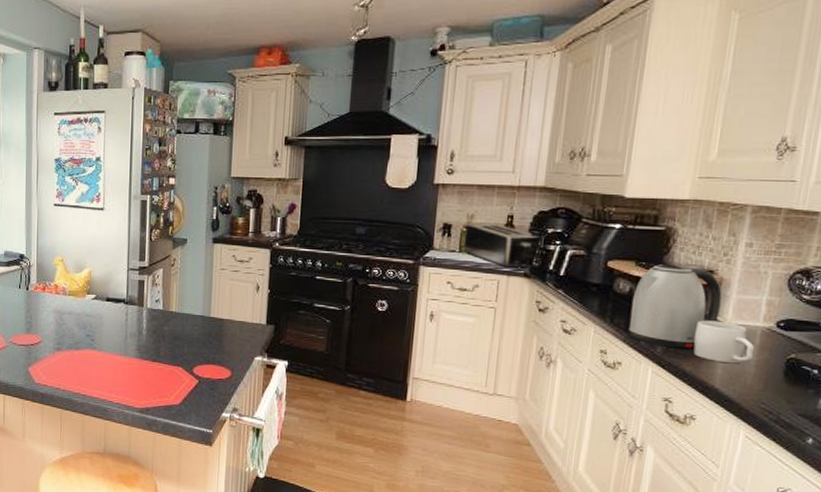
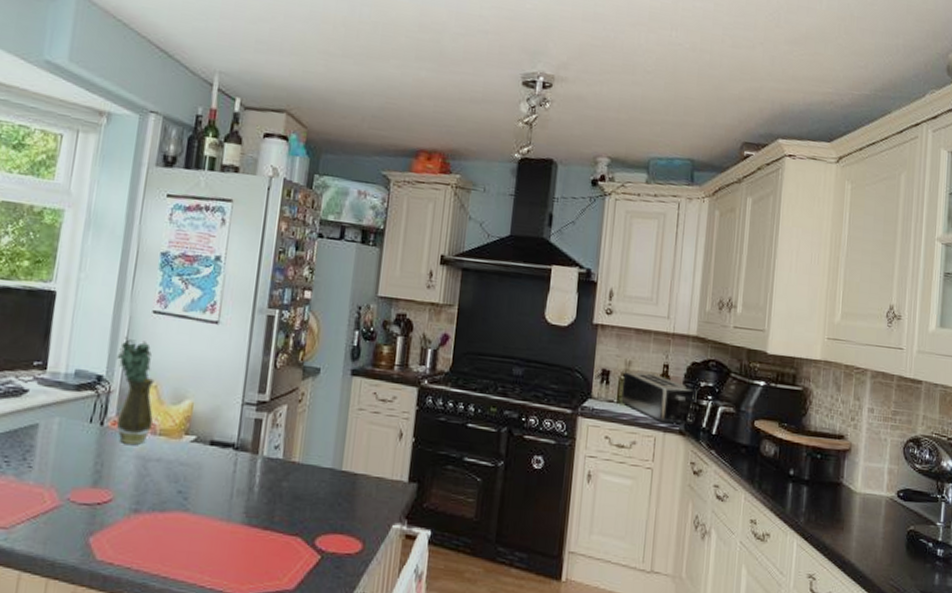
vase: none [32,224,64,303] -> present [115,335,155,445]
kettle: present [628,263,723,350] -> none [774,425,852,520]
mug: present [693,320,755,364] -> none [830,488,882,536]

